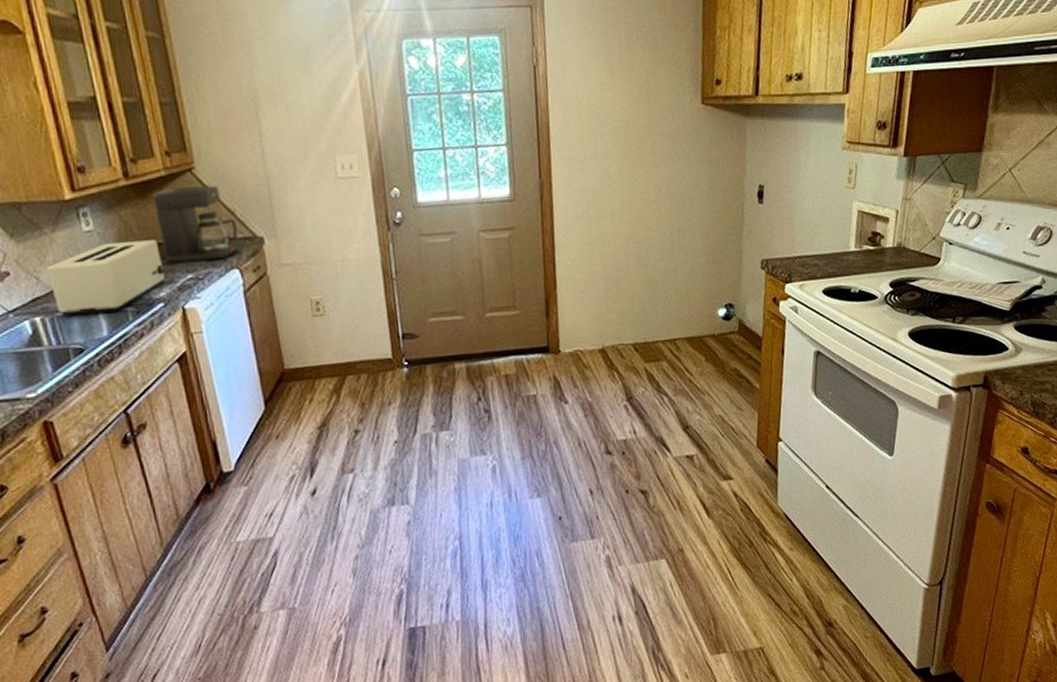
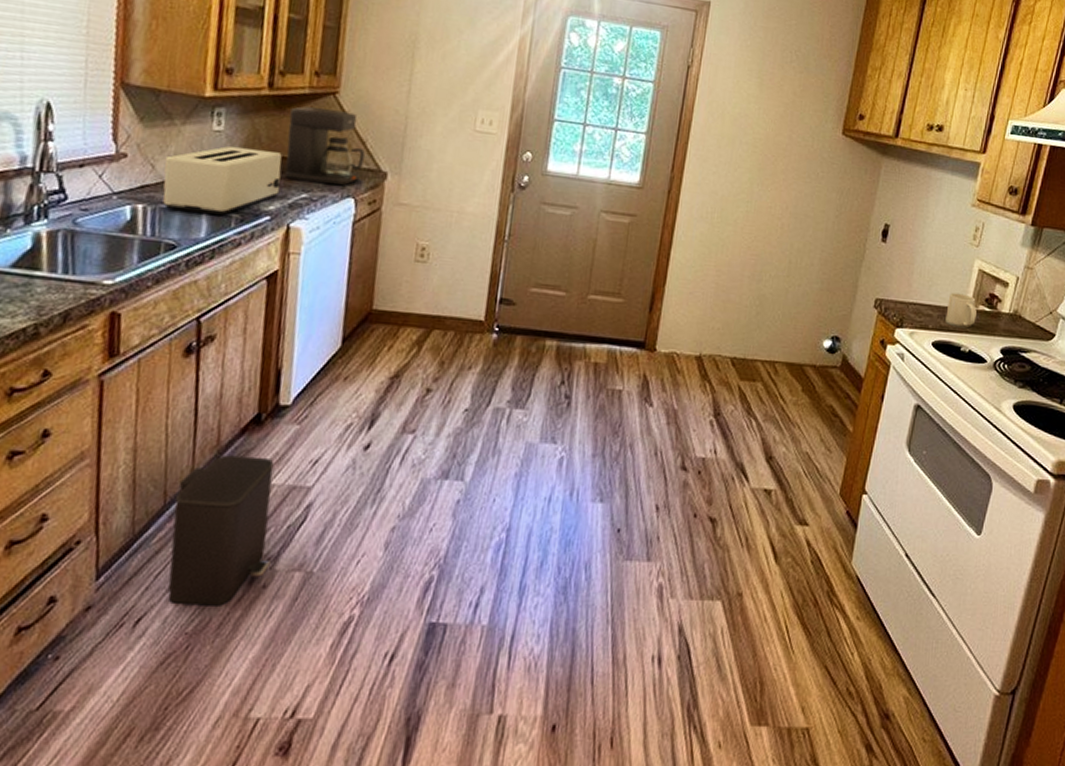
pedal bin: none [154,520,255,657] -> present [167,455,274,606]
mug: none [831,237,862,272] -> present [945,292,977,330]

